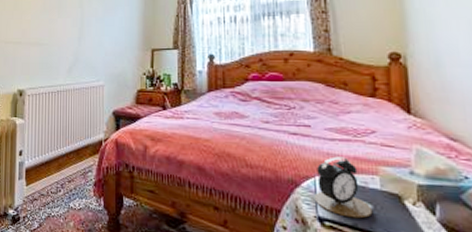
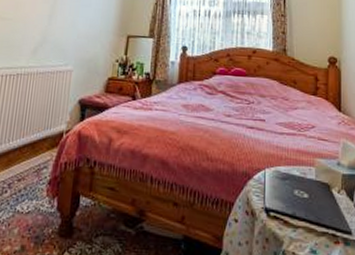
alarm clock: present [313,156,373,219] -> none [263,149,308,208]

